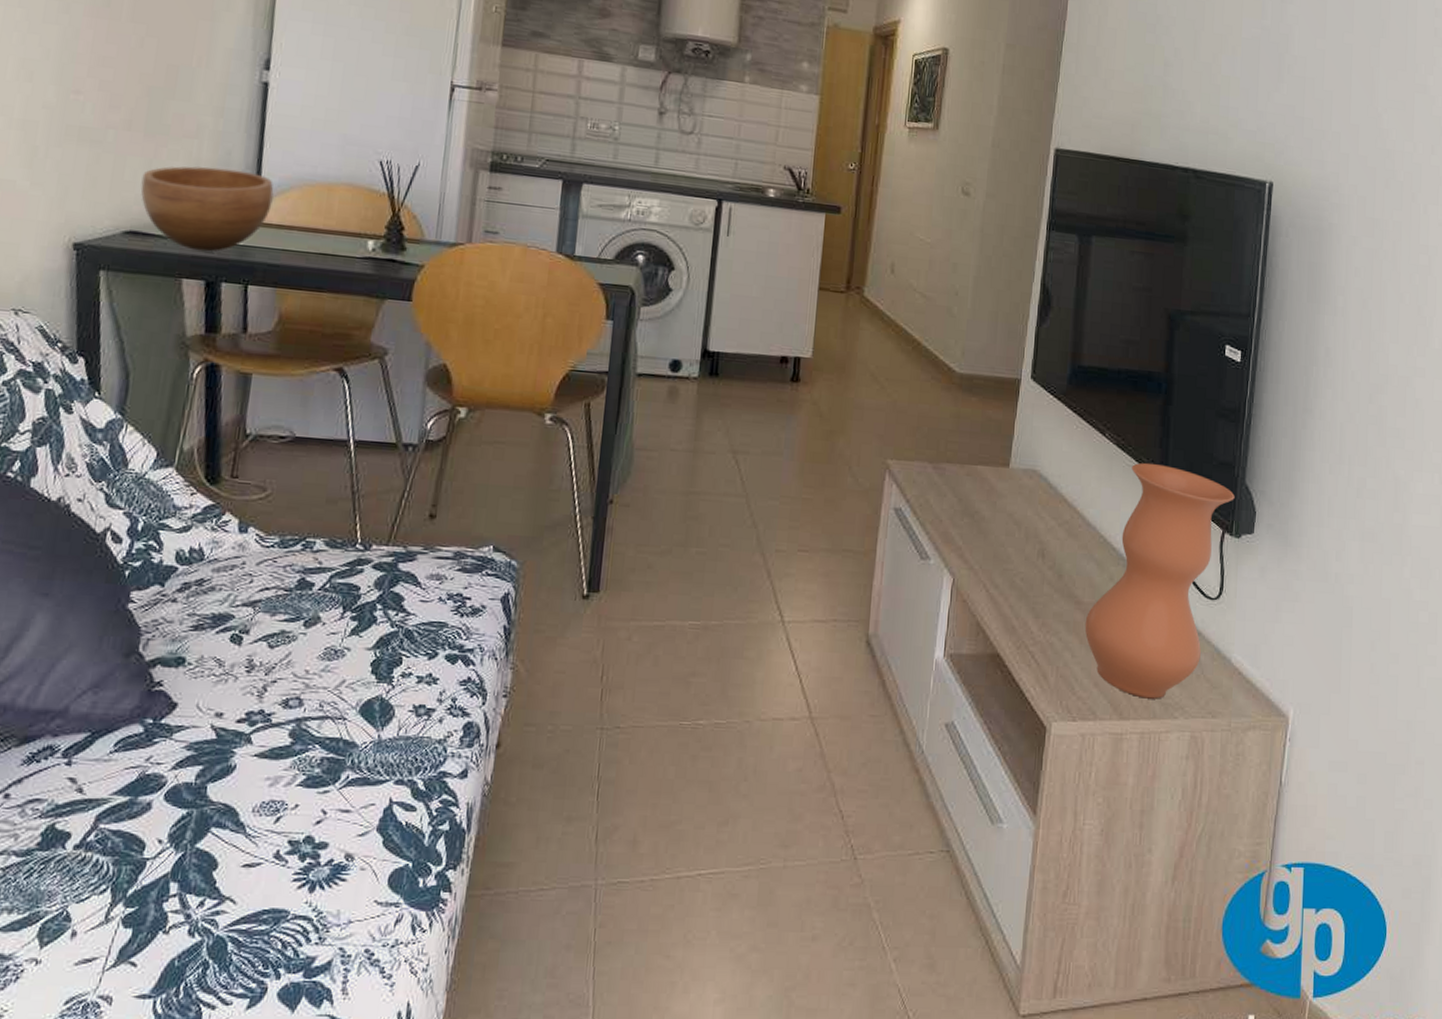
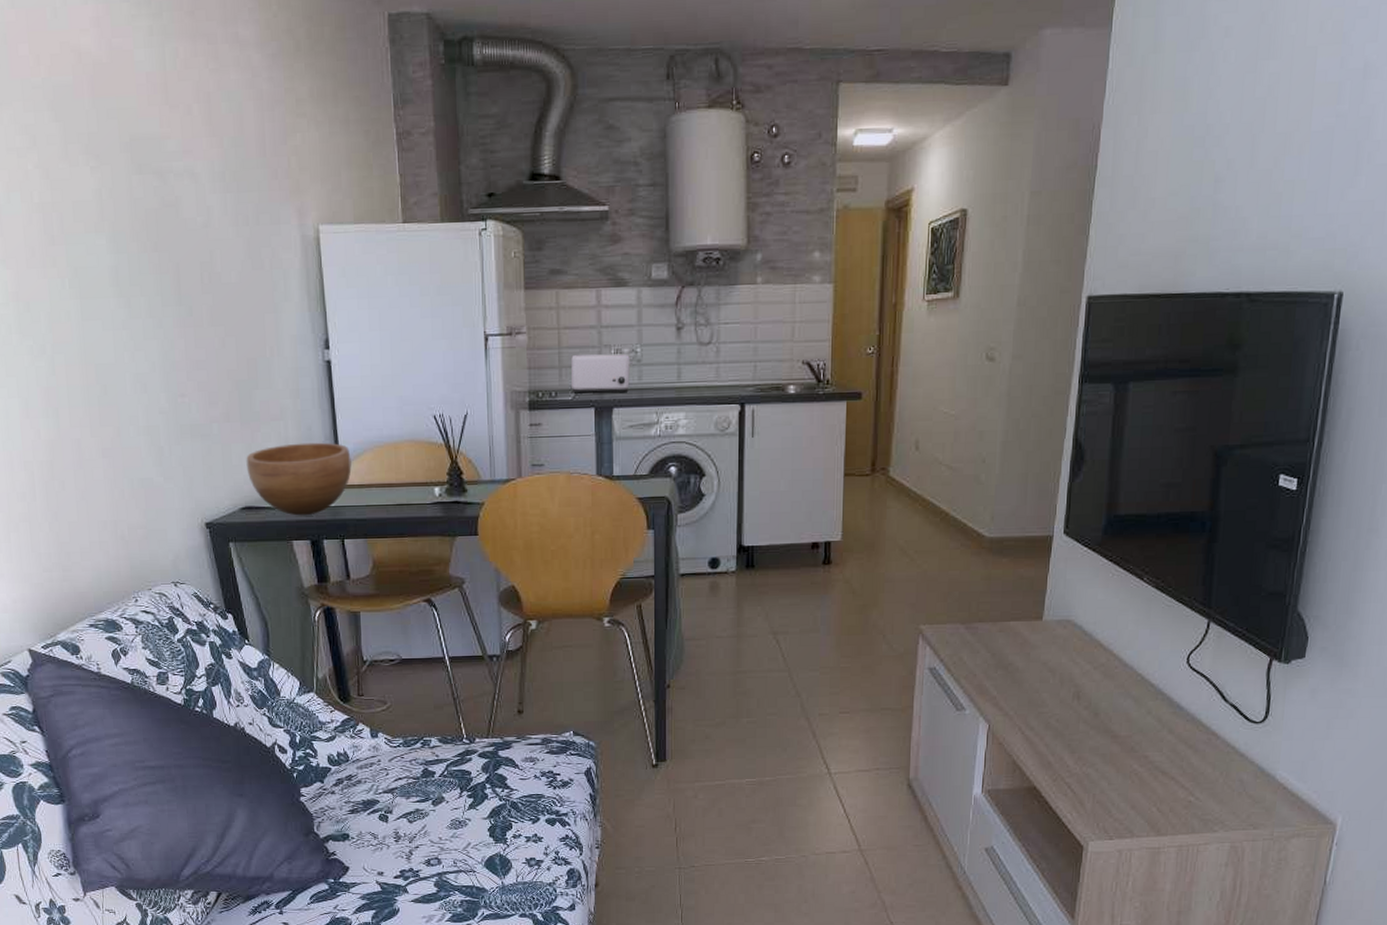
toaster: none [539,121,609,170] -> present [570,353,632,394]
vase: present [1084,462,1235,699] -> none [1121,601,1285,816]

